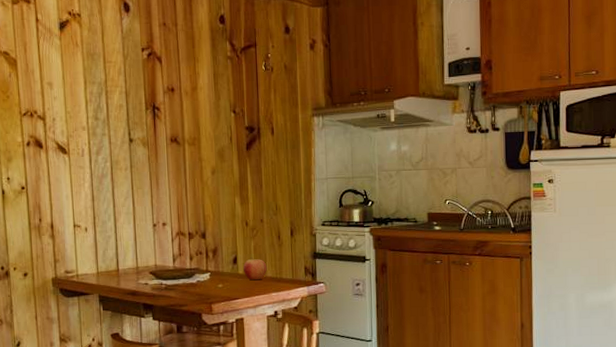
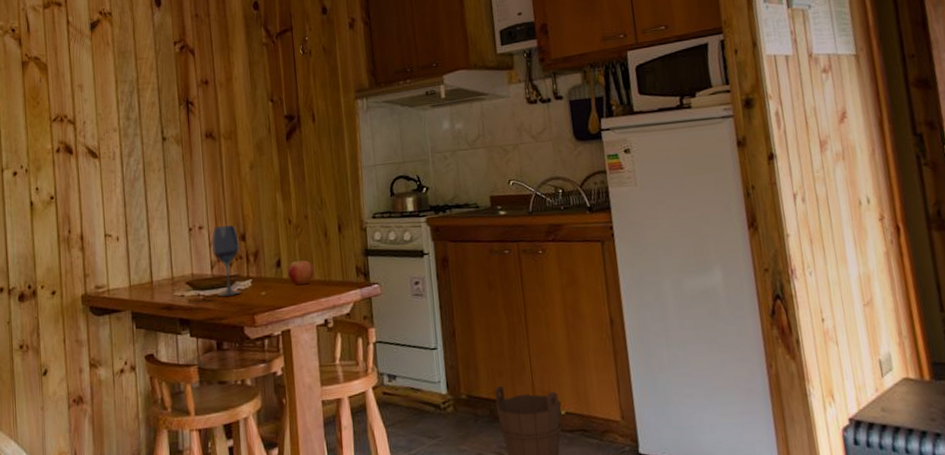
wineglass: none [174,224,201,286] -> present [211,225,241,297]

